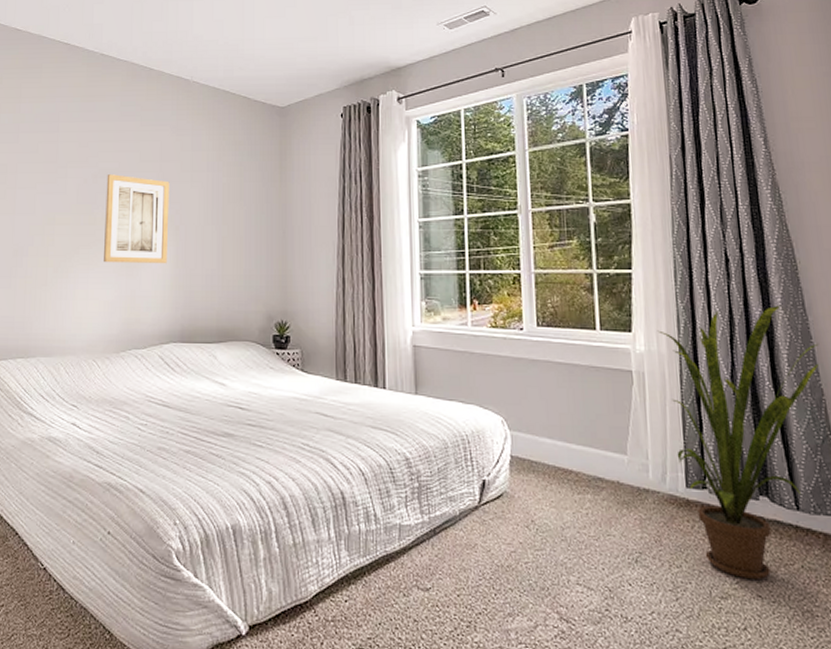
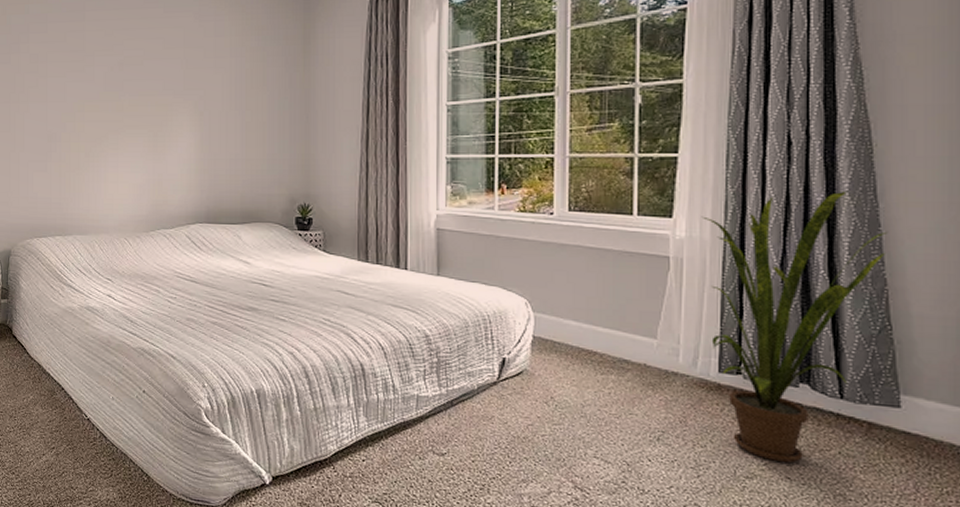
wall art: present [104,174,170,264] -> none [132,62,193,149]

